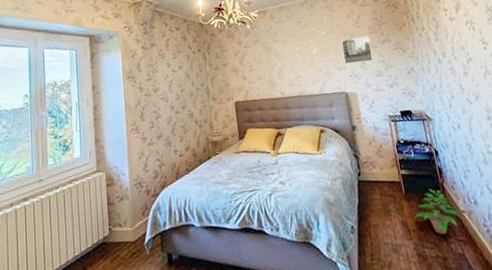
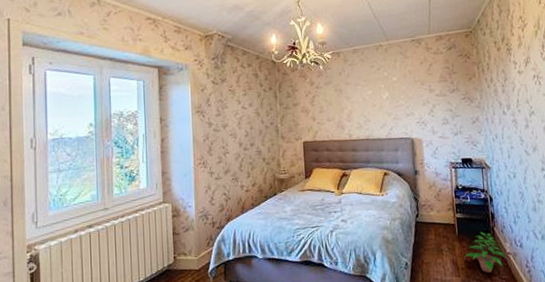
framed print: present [341,36,373,64] -> none [411,84,441,110]

